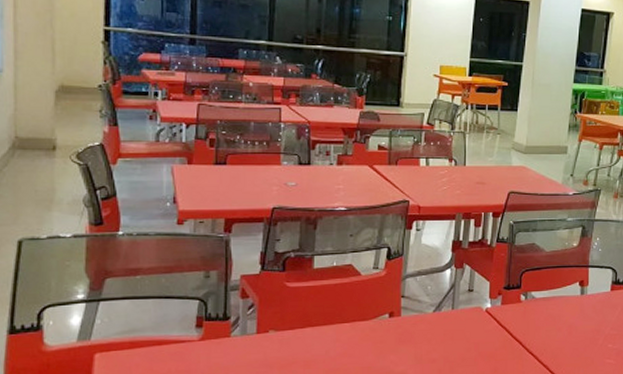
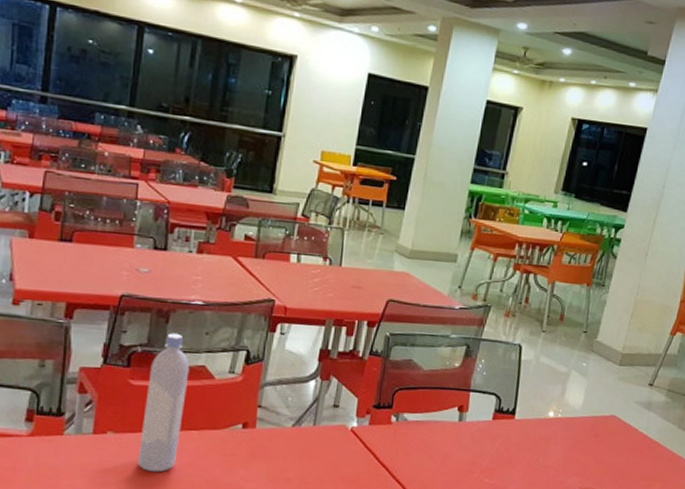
bottle: none [297,237,338,364] -> present [137,333,190,473]

